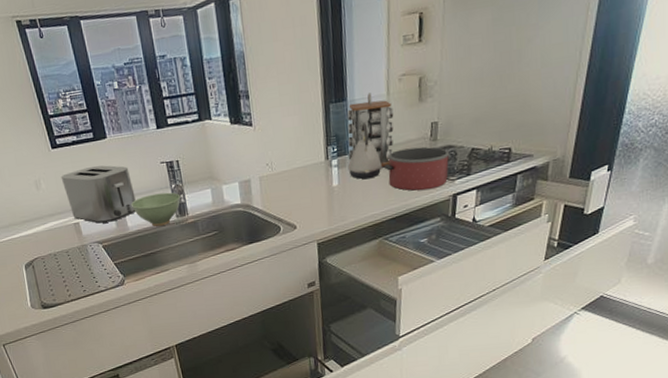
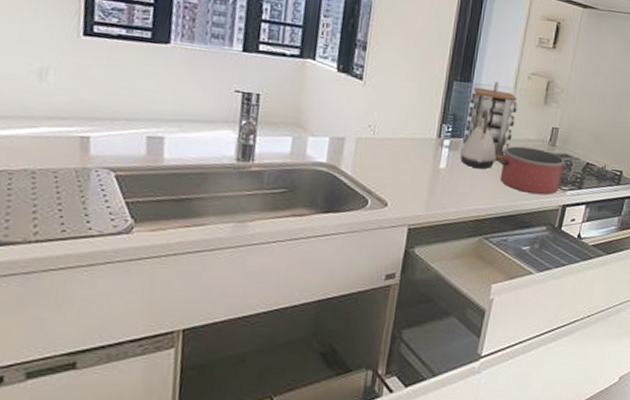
toaster: present [60,165,136,224] -> none [82,70,189,148]
bowl: present [130,192,181,226] -> none [176,125,251,167]

